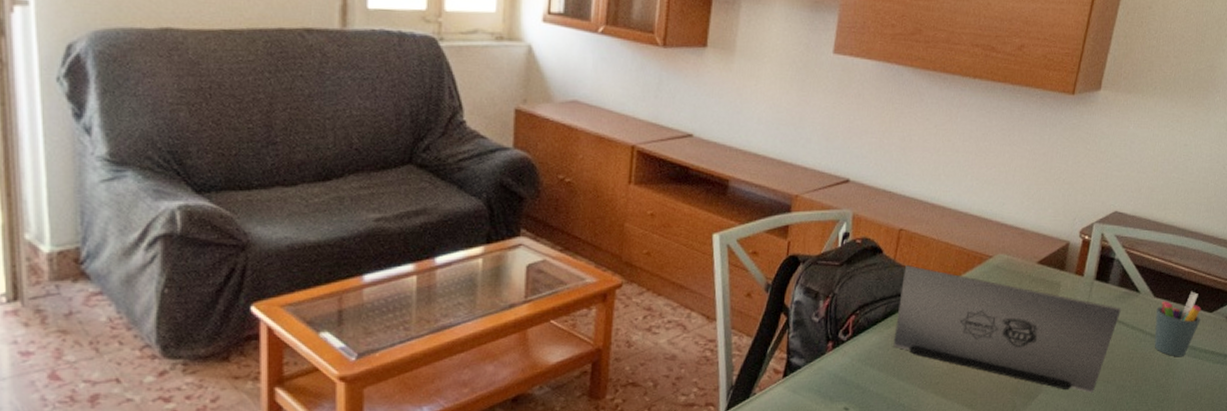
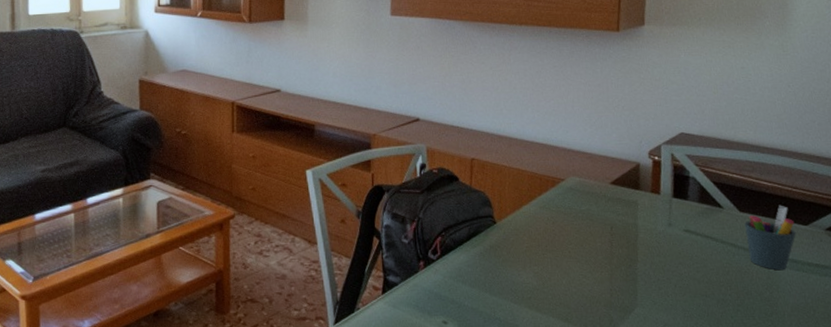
laptop: present [893,265,1121,393] -> none [480,190,707,307]

